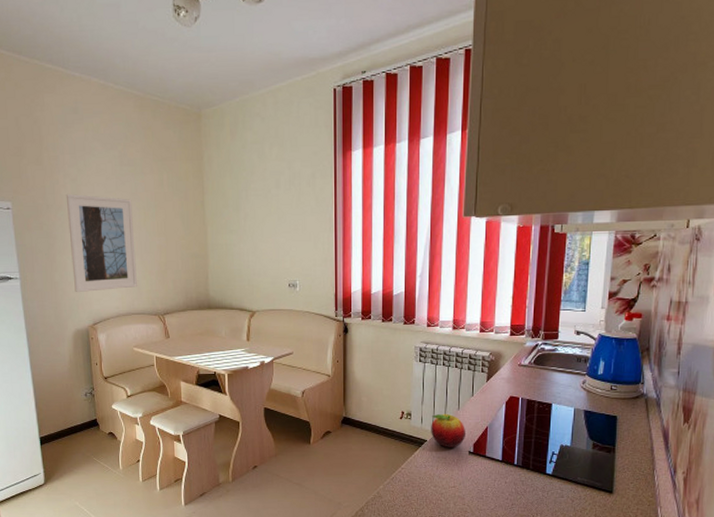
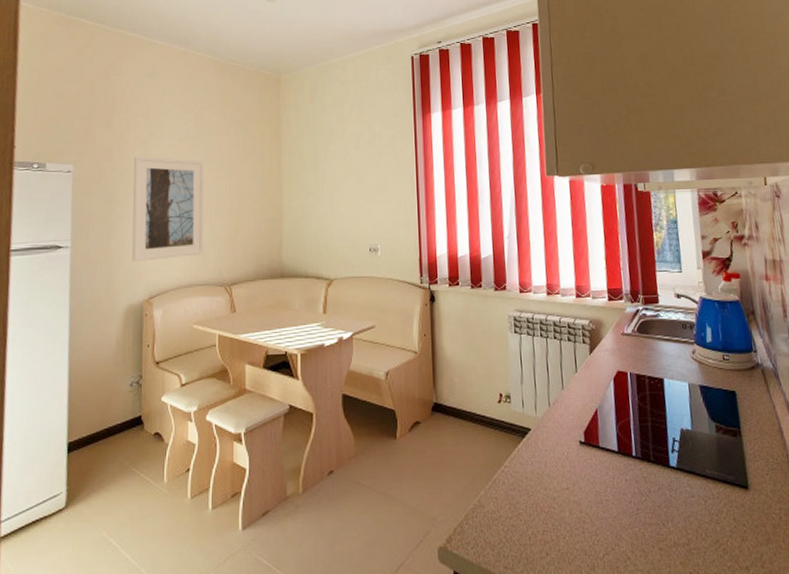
fruit: present [431,413,465,447] -> none [533,394,574,437]

